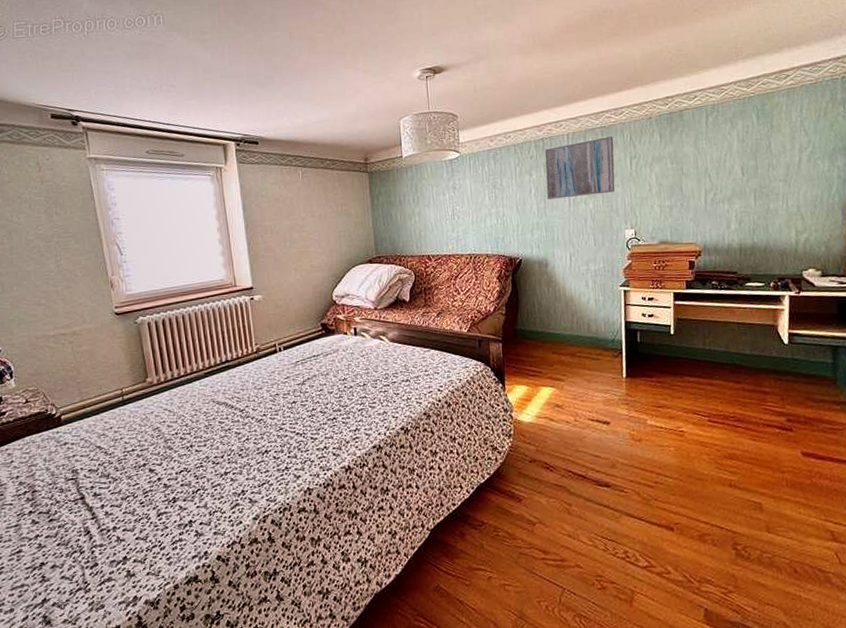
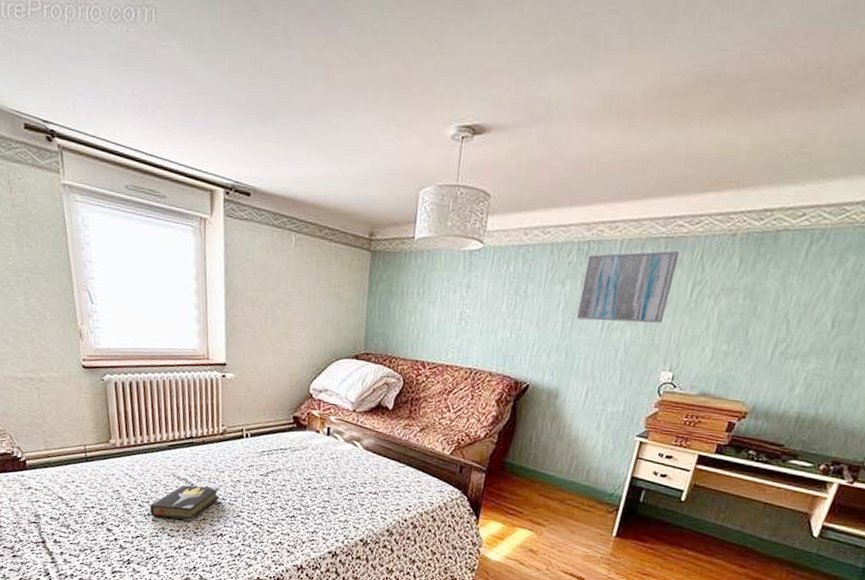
hardback book: none [192,404,261,447] -> present [150,485,220,521]

